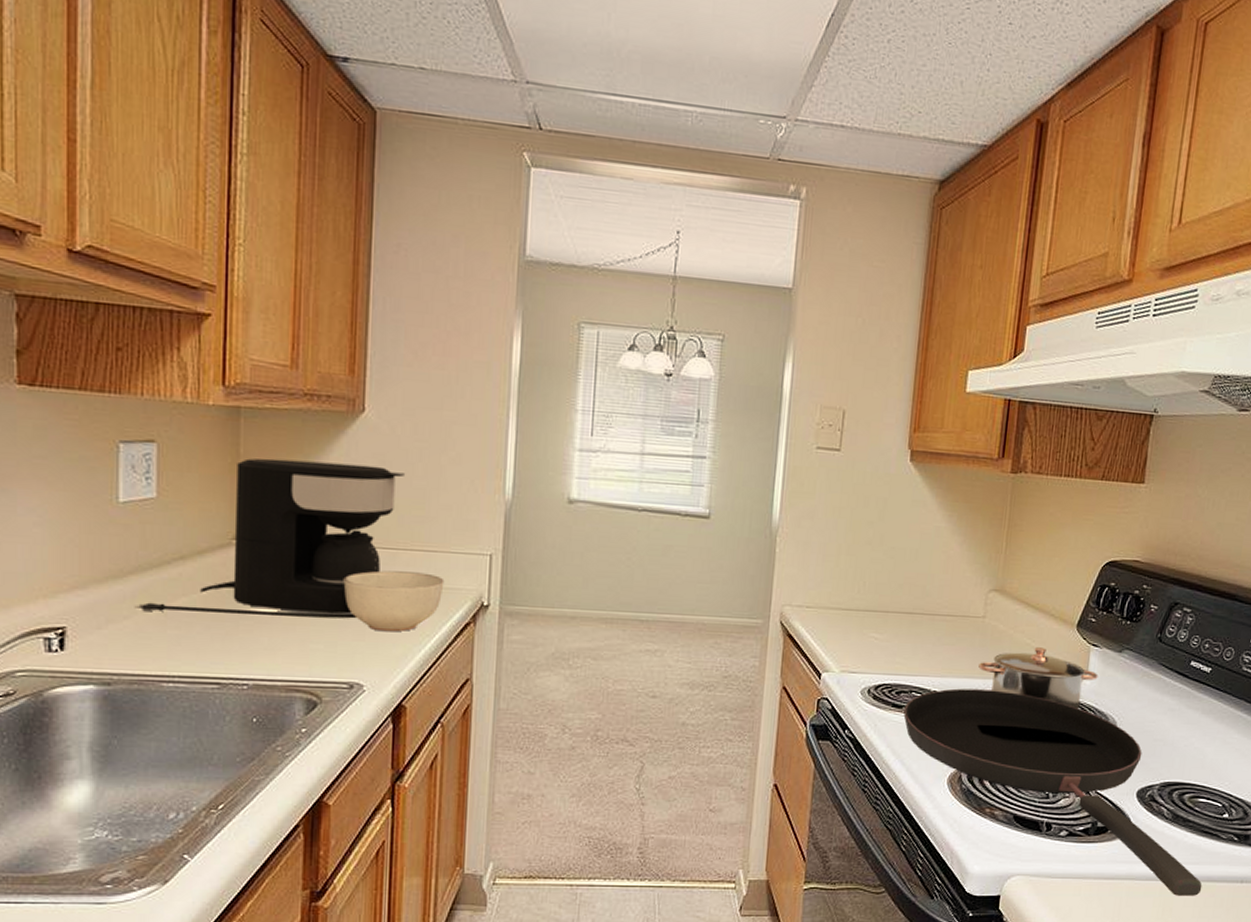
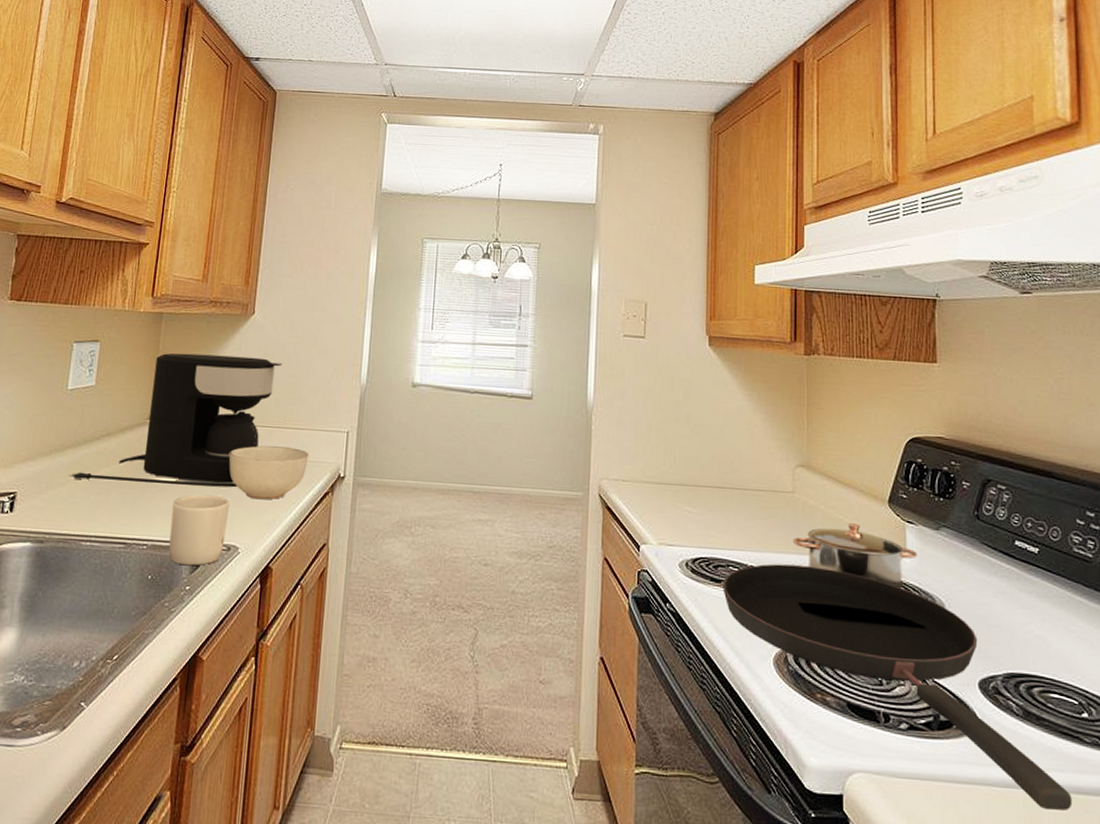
mug: none [275,627,348,707] -> present [168,494,230,566]

